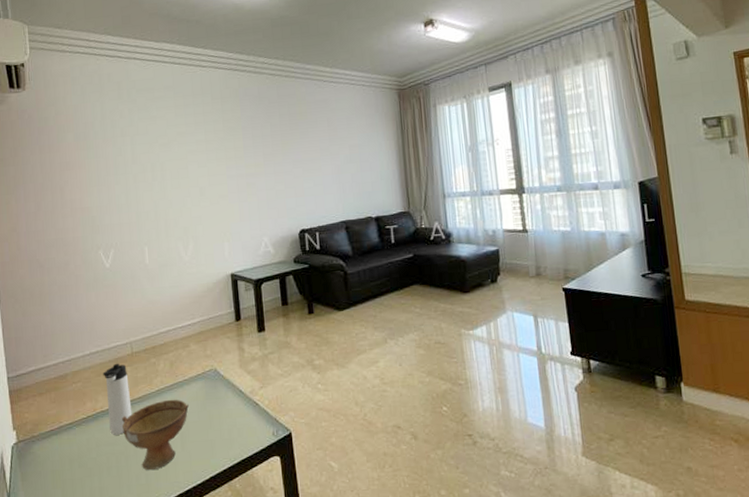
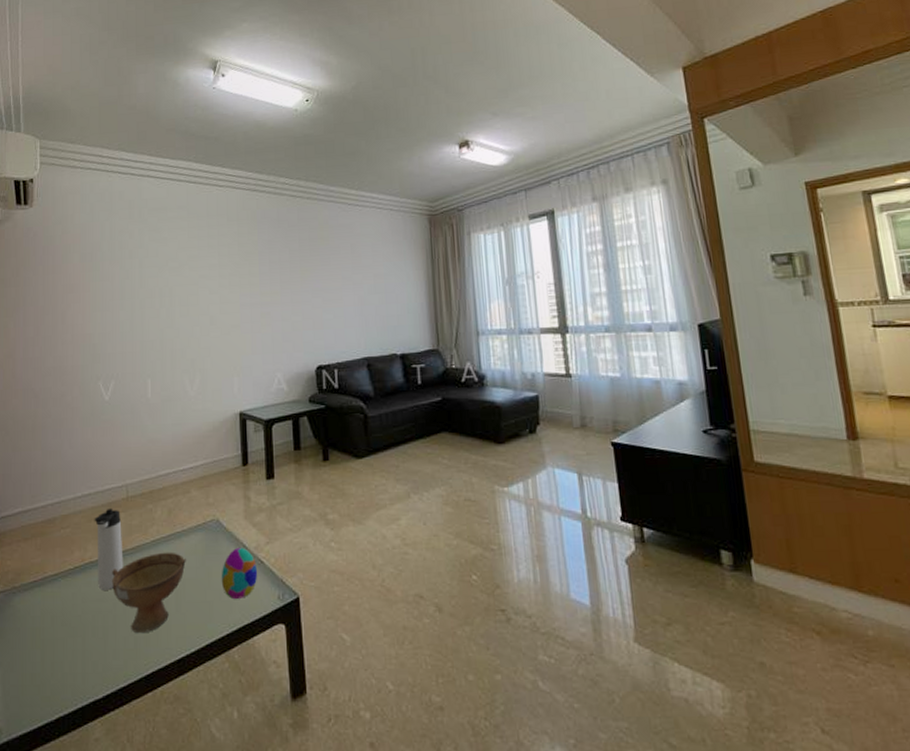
decorative egg: none [220,392,254,437] -> present [221,547,258,599]

